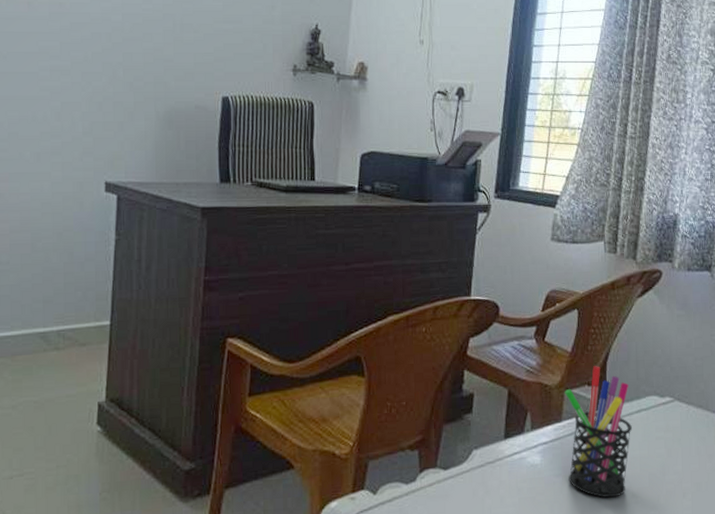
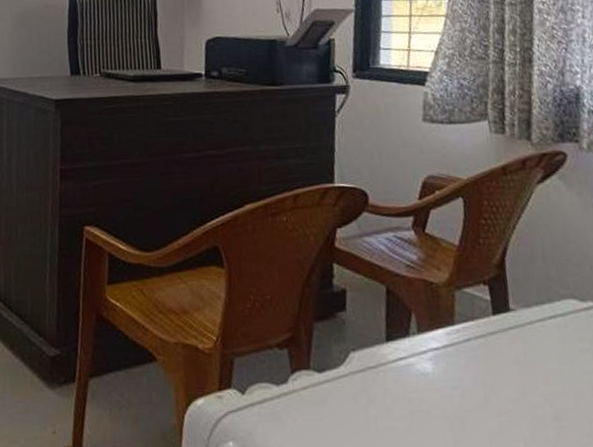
pen holder: present [565,366,632,498] -> none [455,262,546,419]

